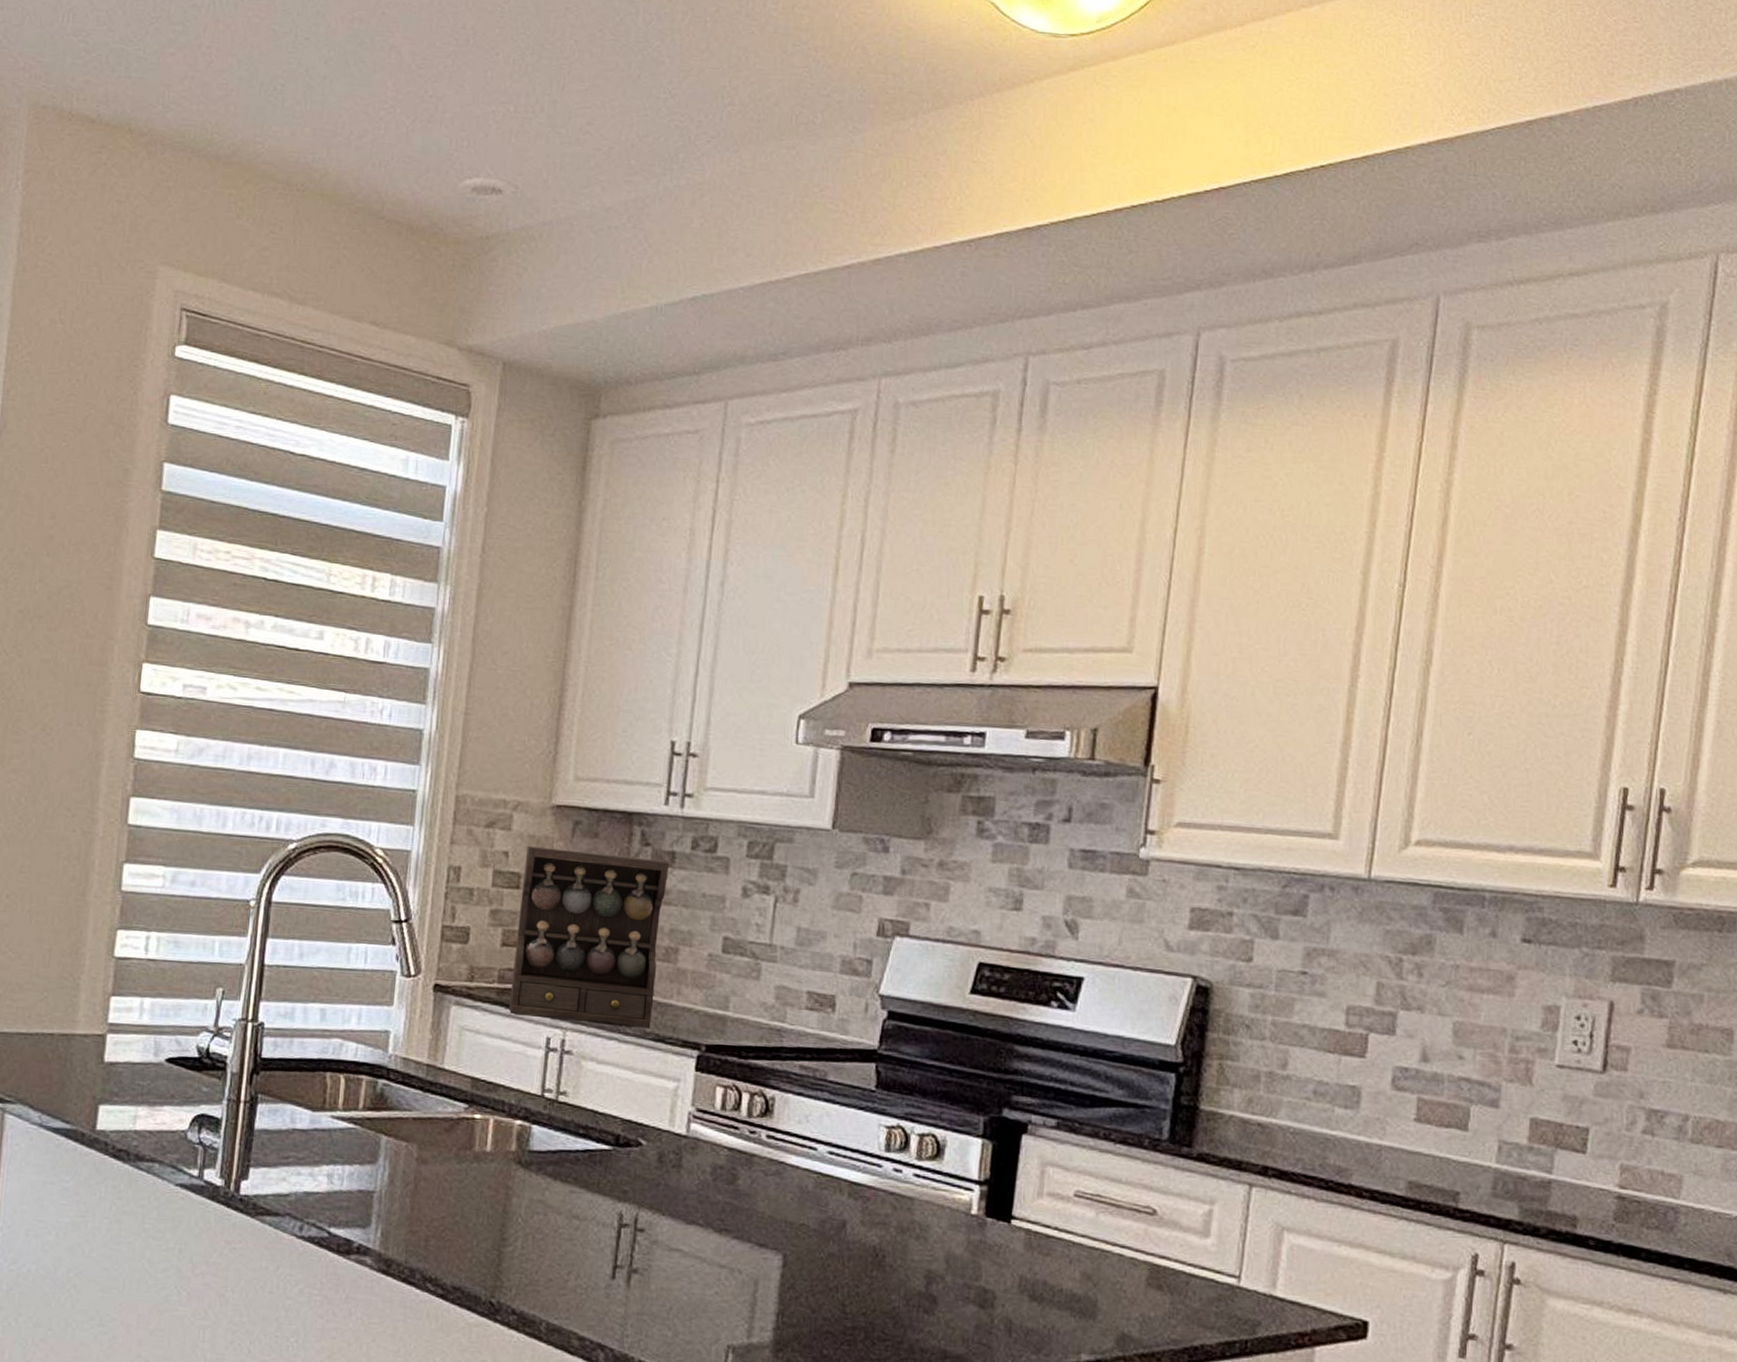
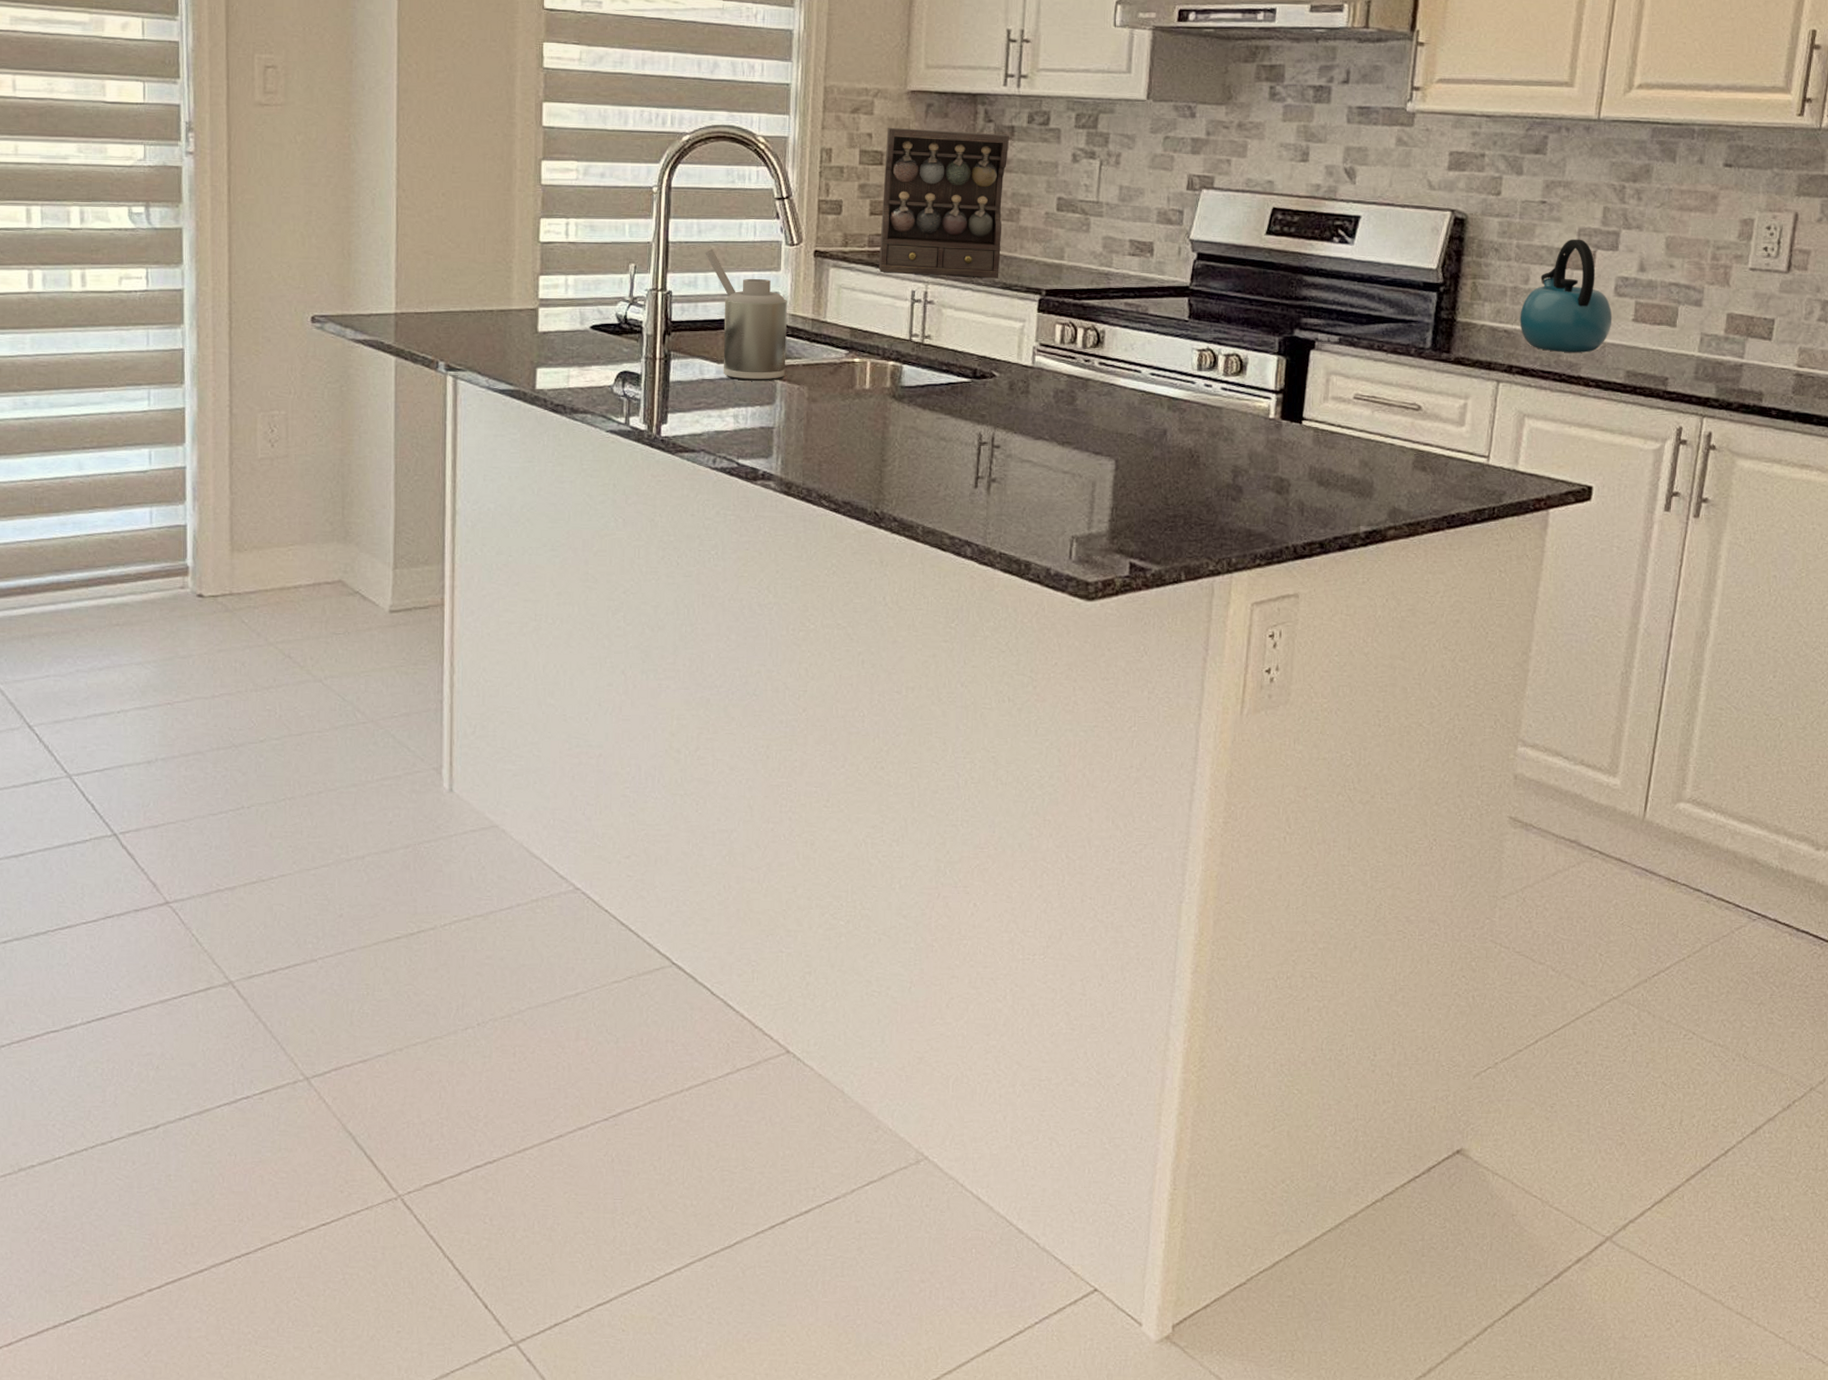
soap dispenser: none [306,976,399,1136] -> present [705,249,787,381]
kettle: none [1276,1018,1390,1156] -> present [1520,239,1613,353]

